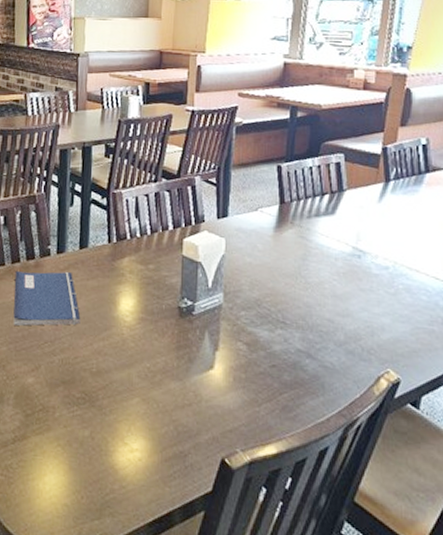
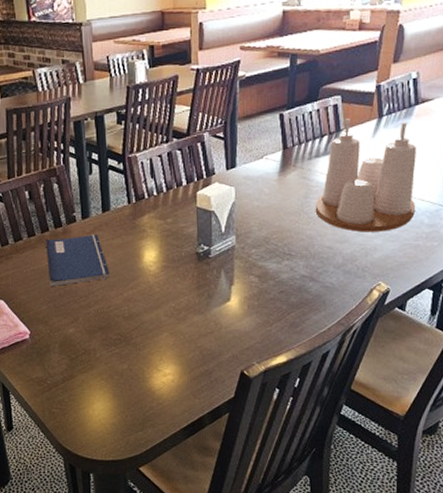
condiment set: none [314,179,428,310] -> present [315,119,416,232]

